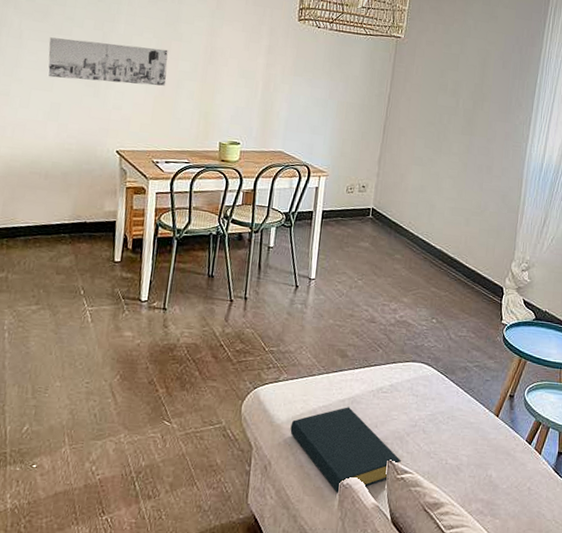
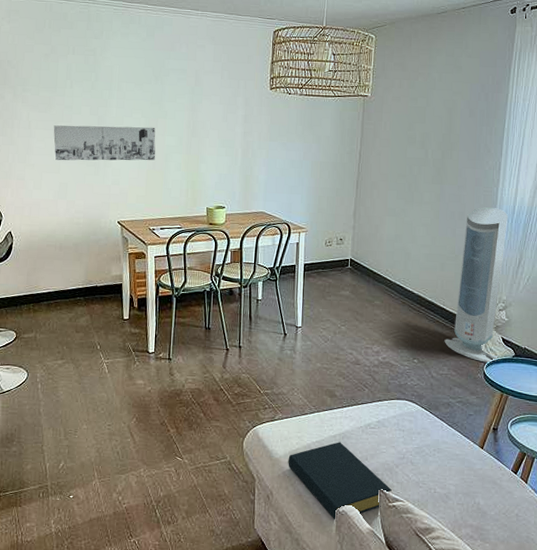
air purifier: none [465,162,535,326] -> present [444,207,508,363]

